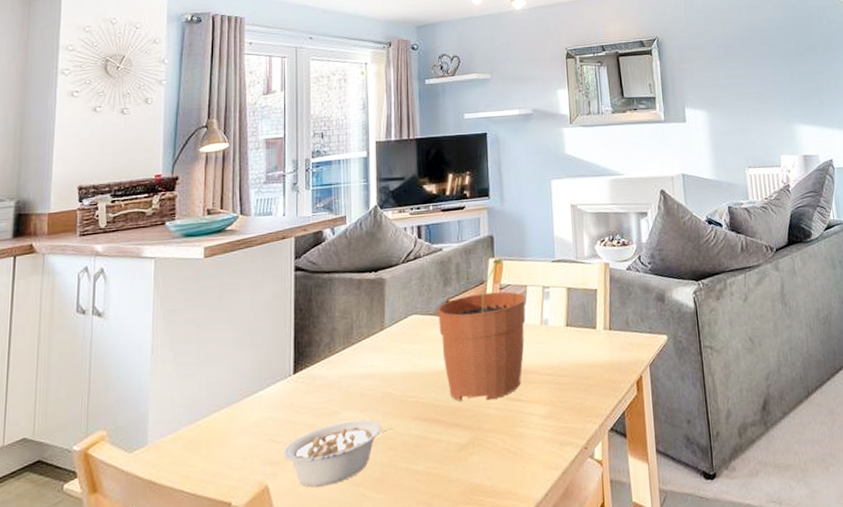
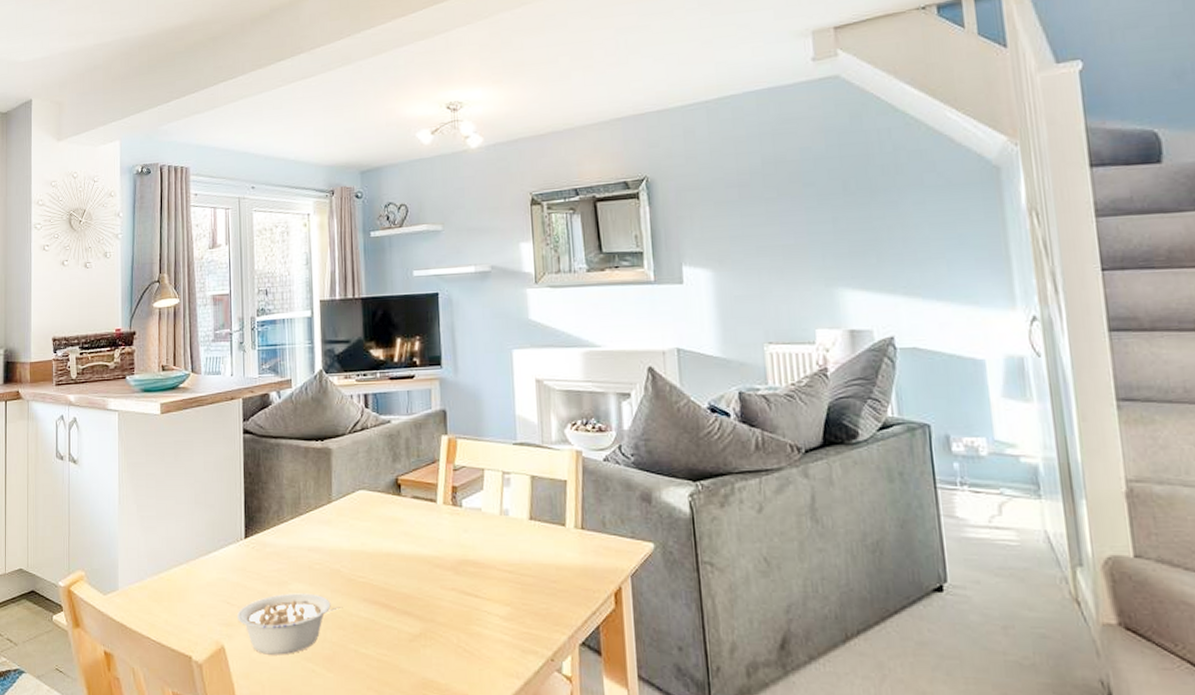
plant pot: present [437,258,526,401] -> none [386,436,483,592]

